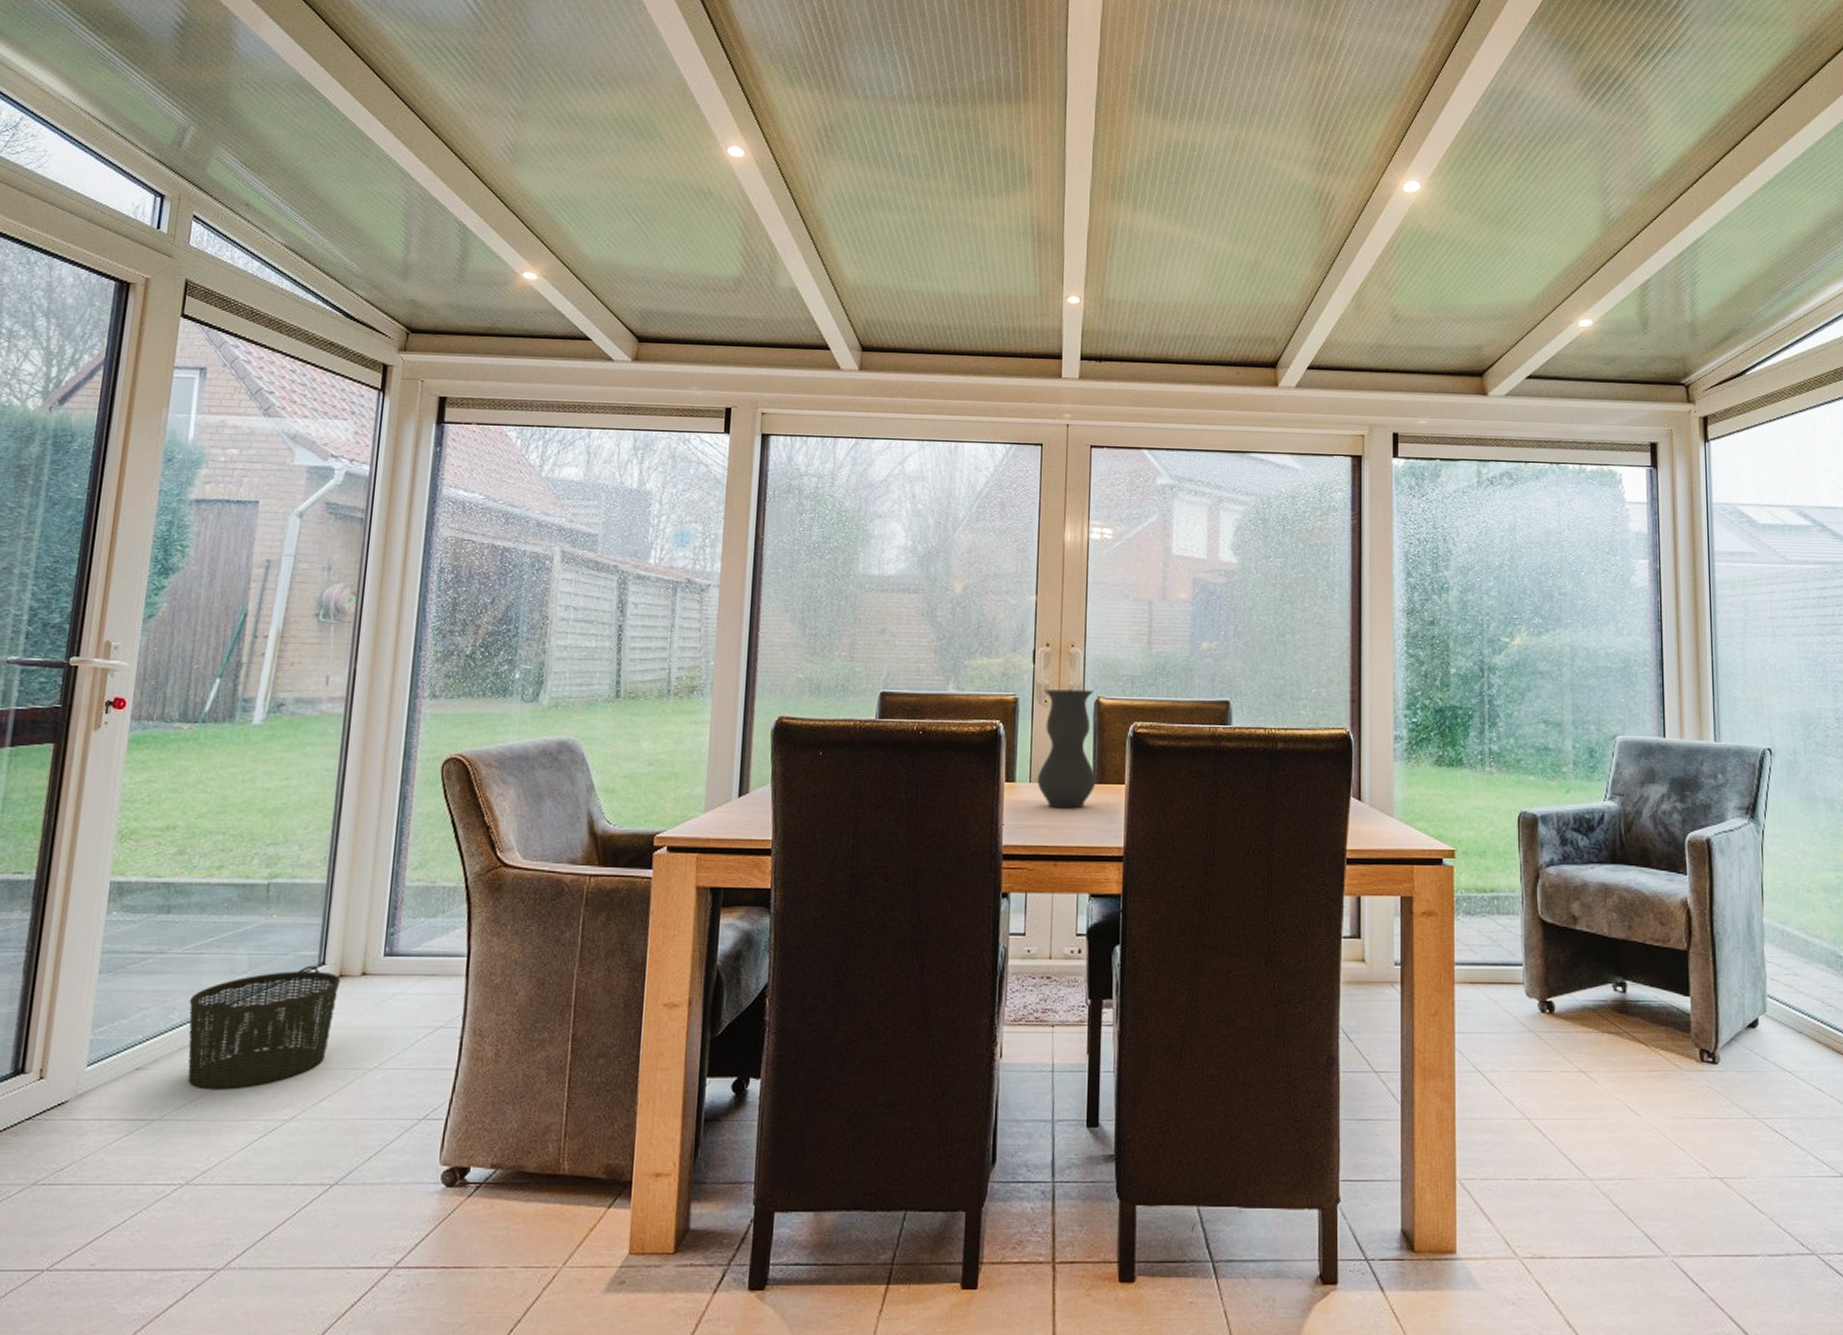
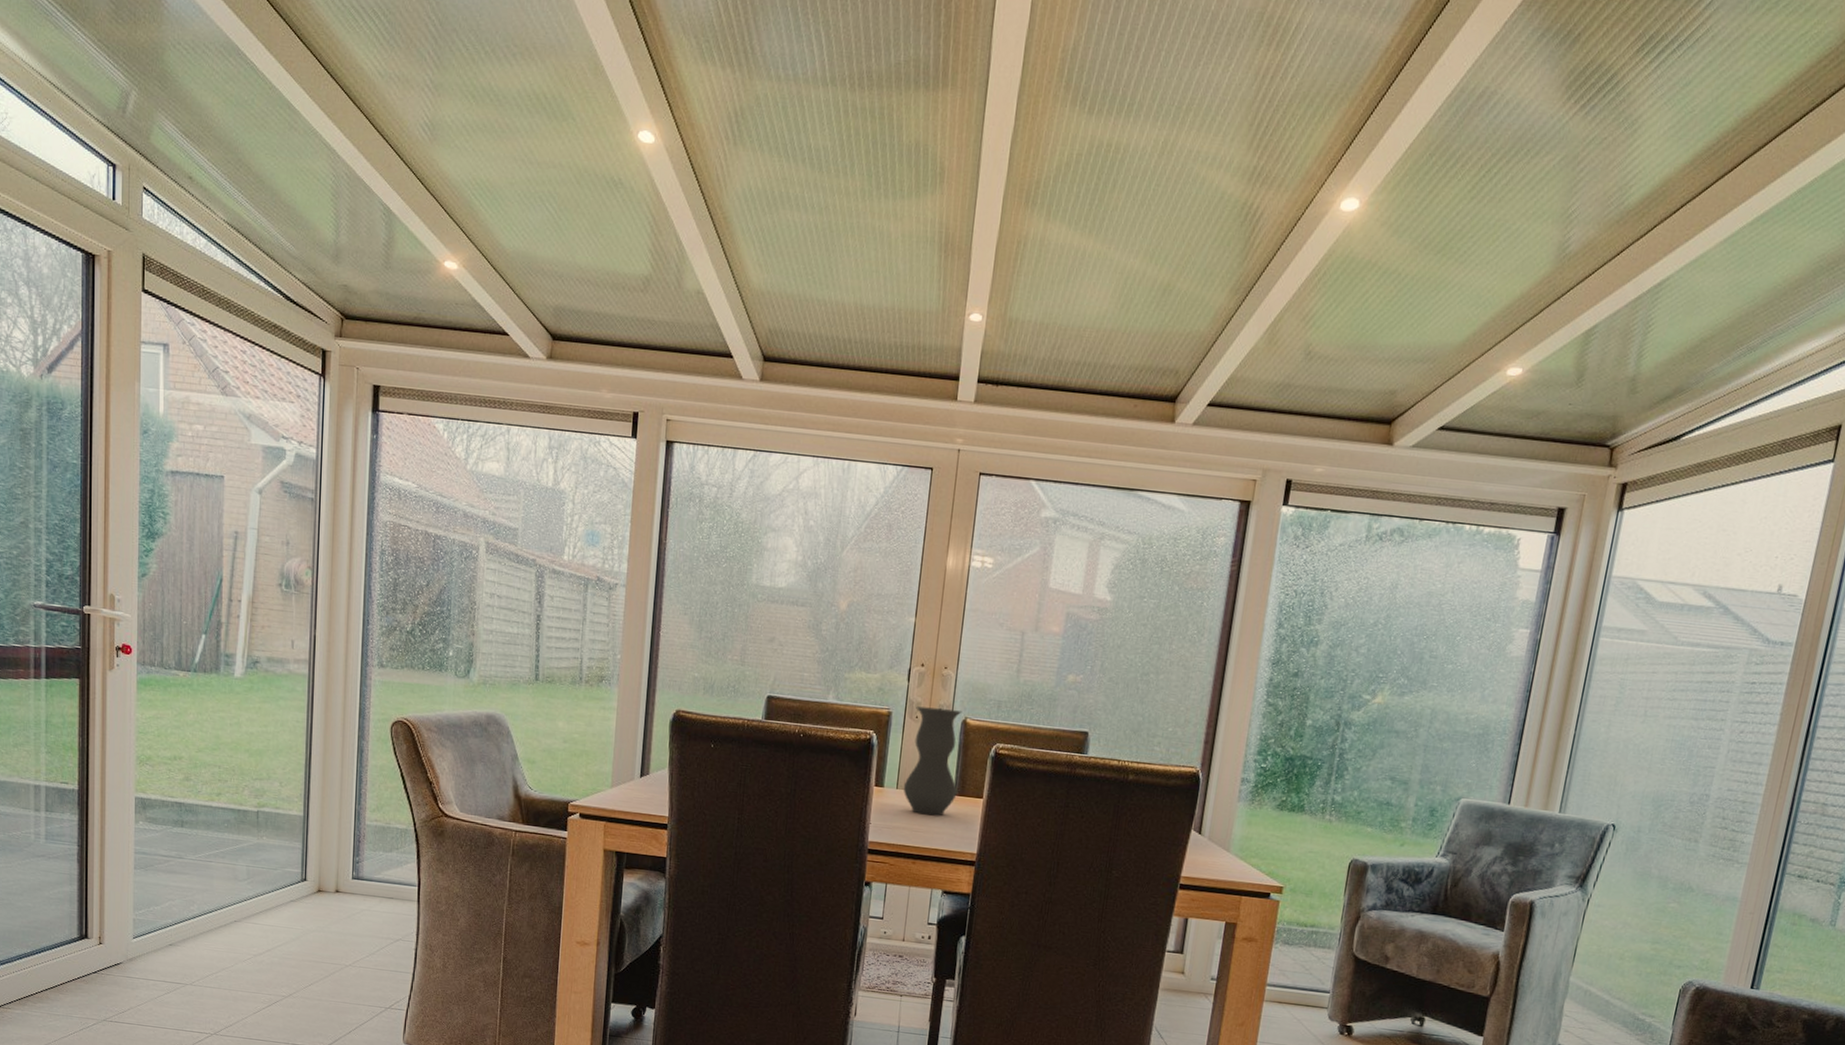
basket: present [187,965,340,1090] -> none [204,880,319,969]

